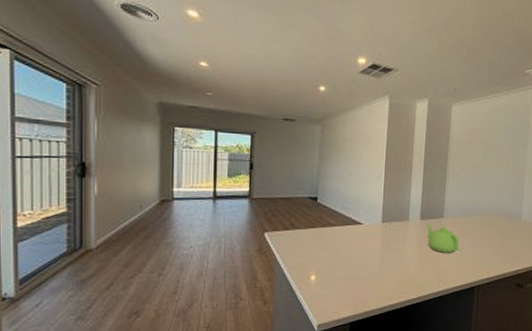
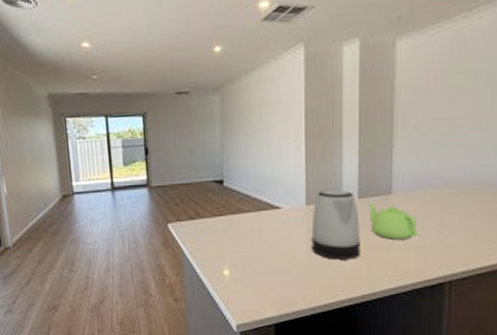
kettle: none [383,210,421,268] -> present [311,188,360,260]

